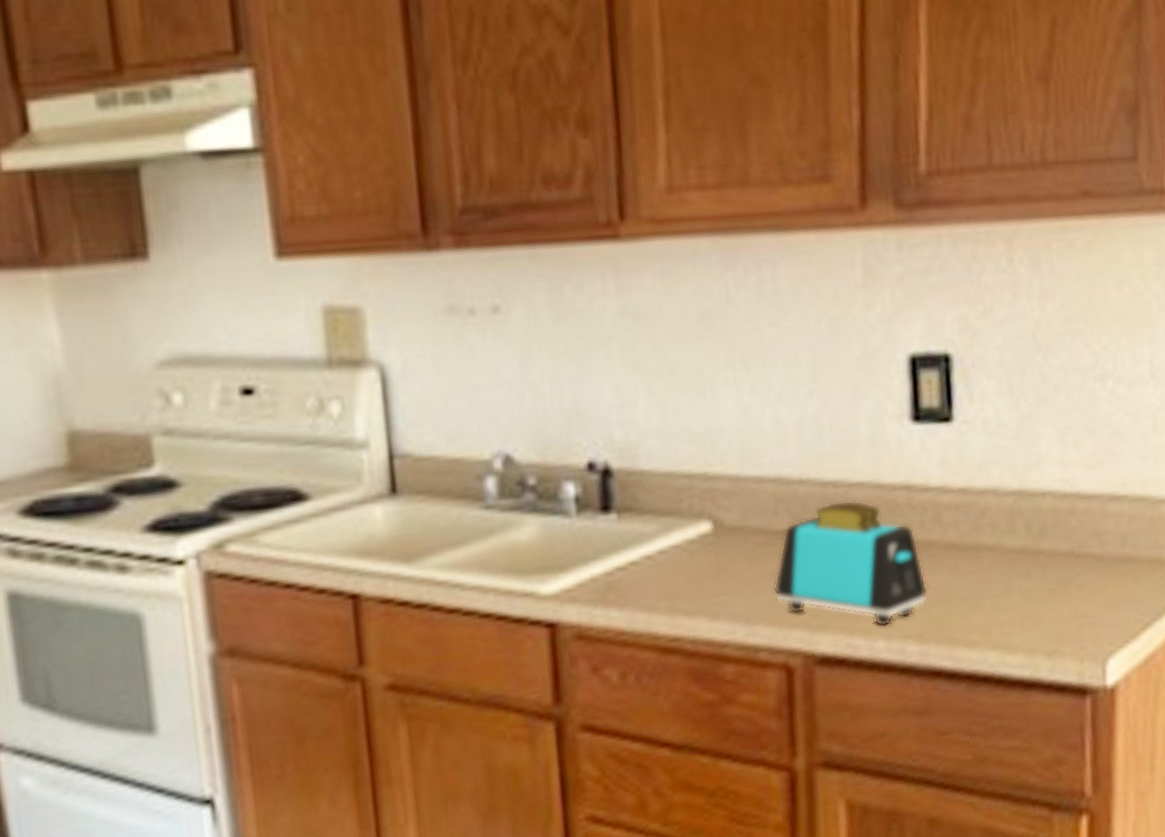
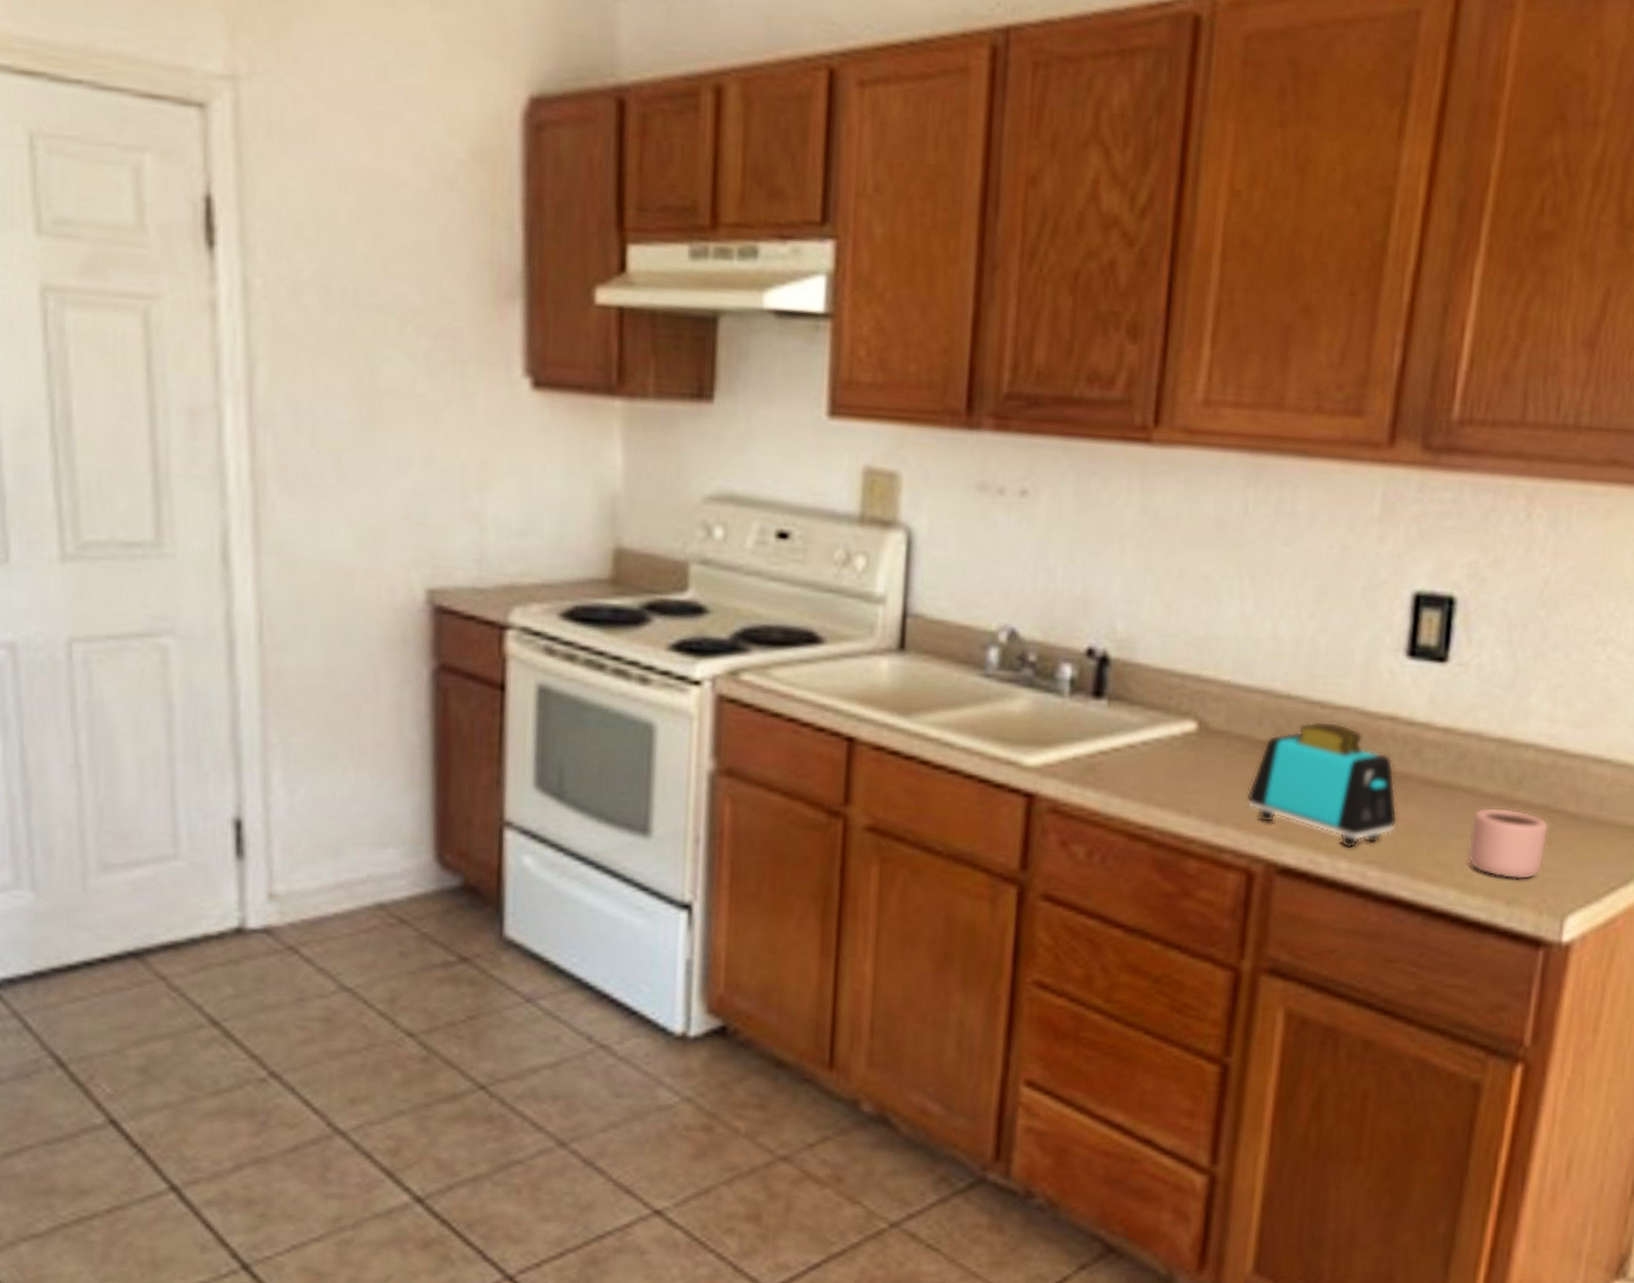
mug: none [1001,560,1078,632] -> present [1467,807,1549,880]

